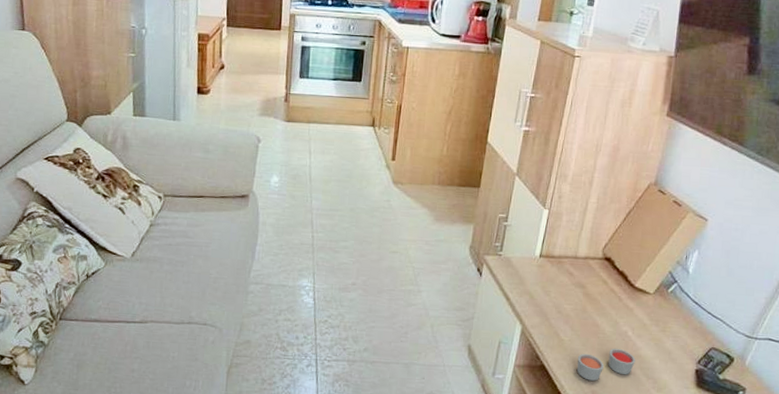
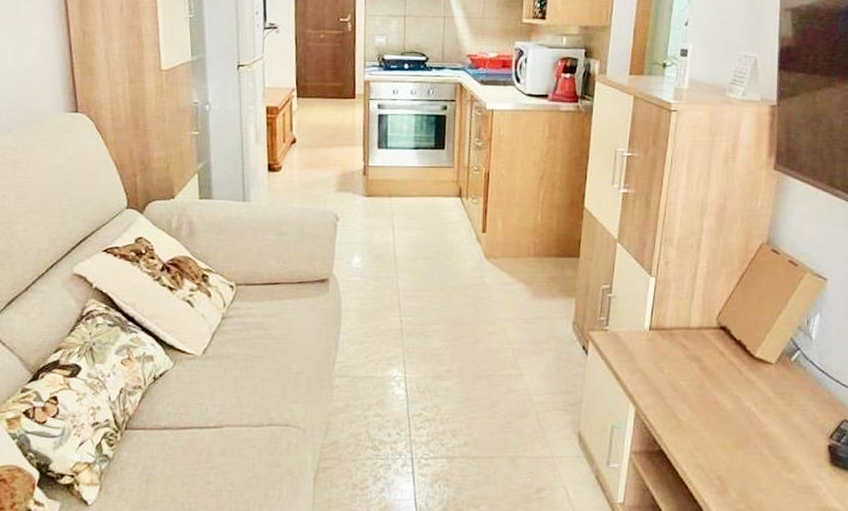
candle: present [576,348,636,381] -> none [698,426,762,464]

